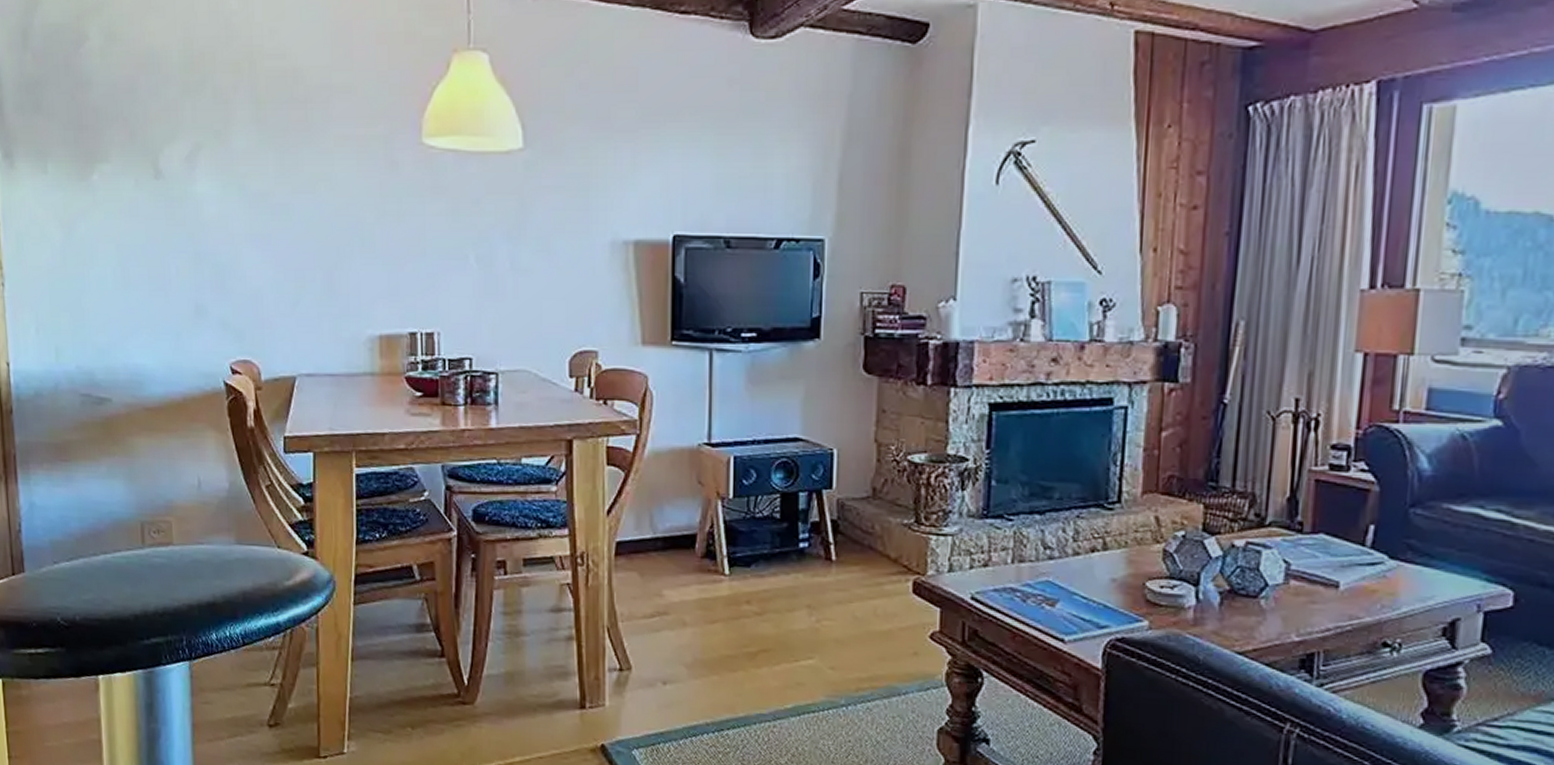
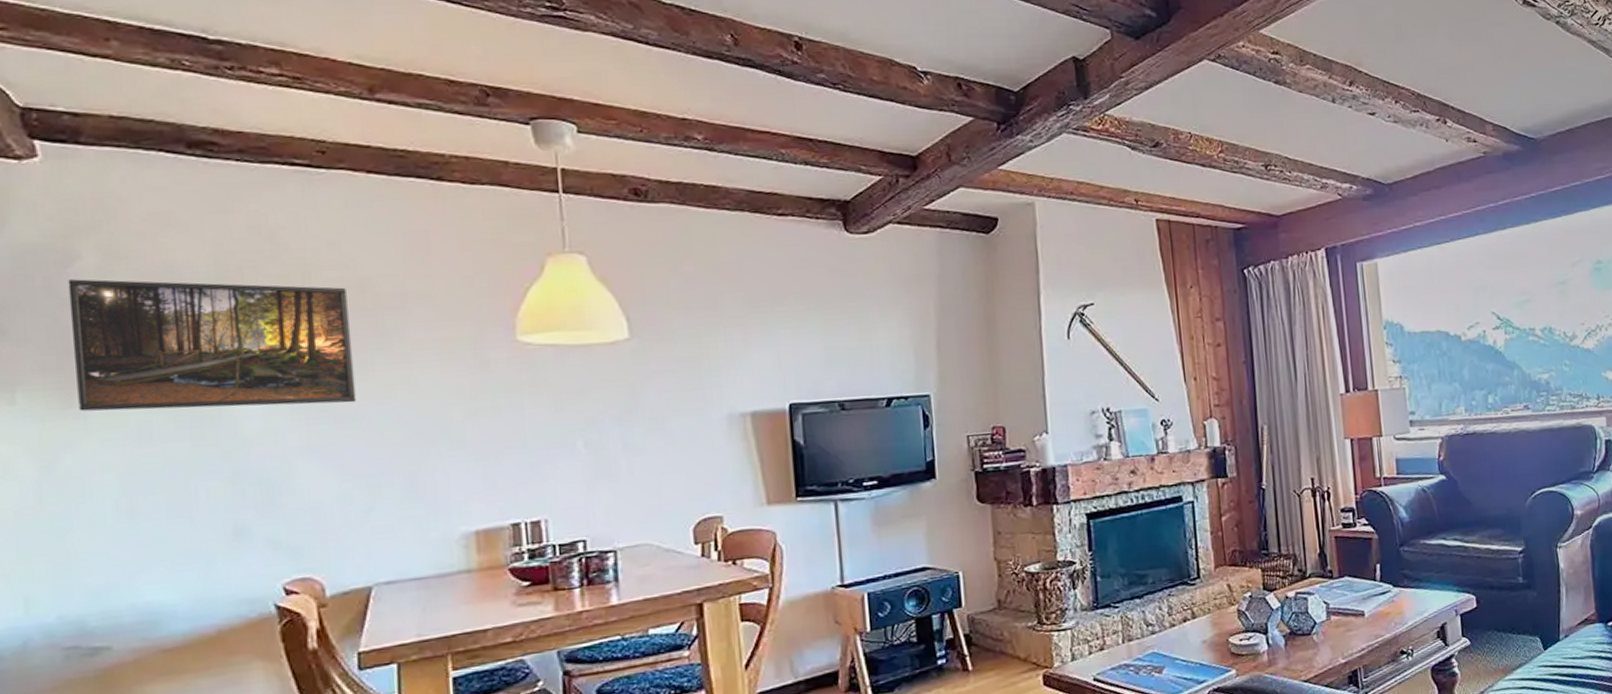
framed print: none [80,59,289,196] -> present [67,279,357,411]

